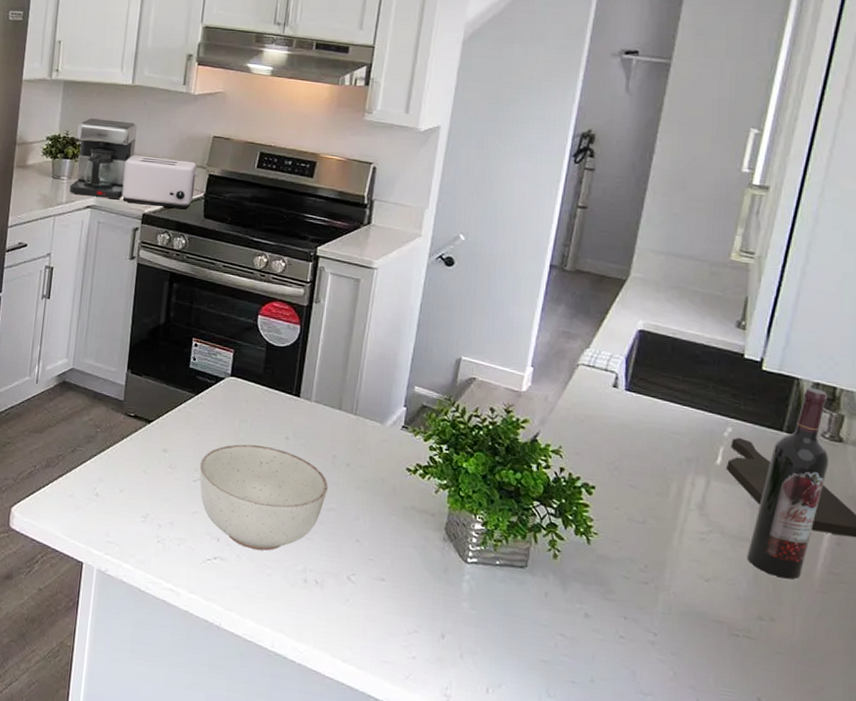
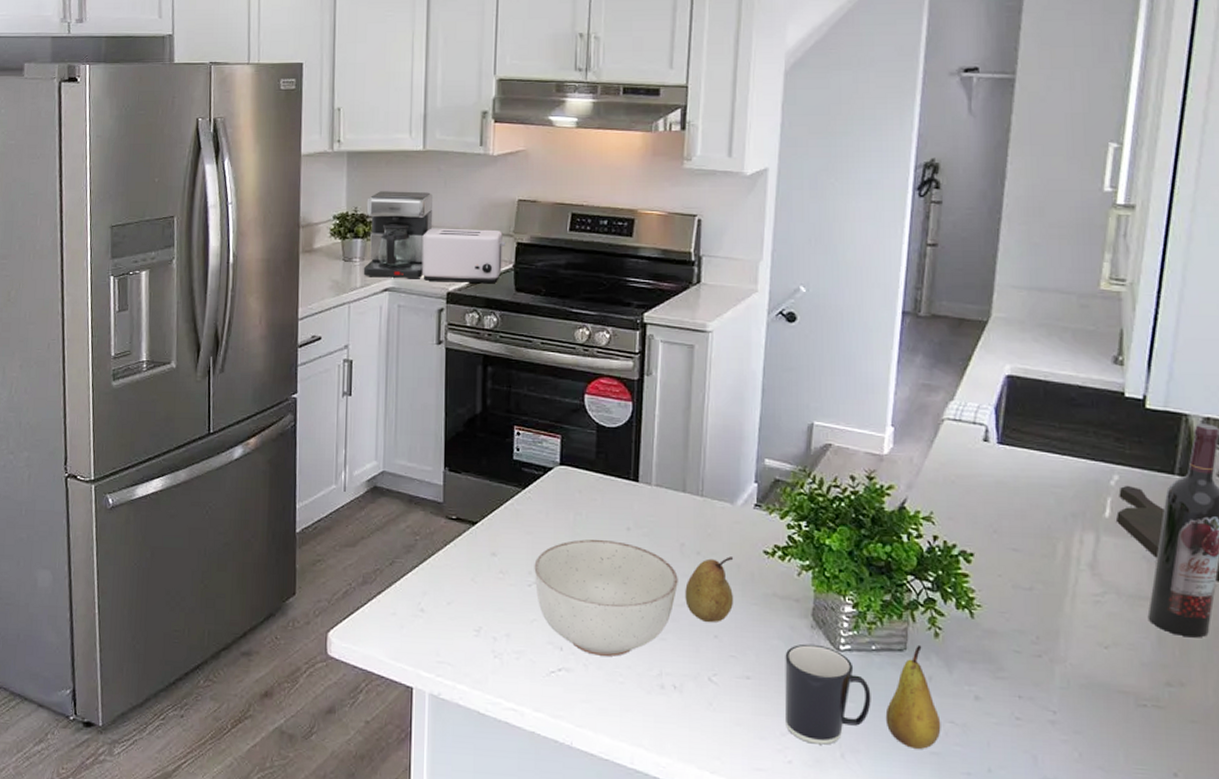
fruit: none [332,470,380,528] -> present [685,556,734,623]
mug: none [413,554,492,646] -> present [785,643,871,745]
fruit: none [503,563,552,657] -> present [885,644,941,749]

